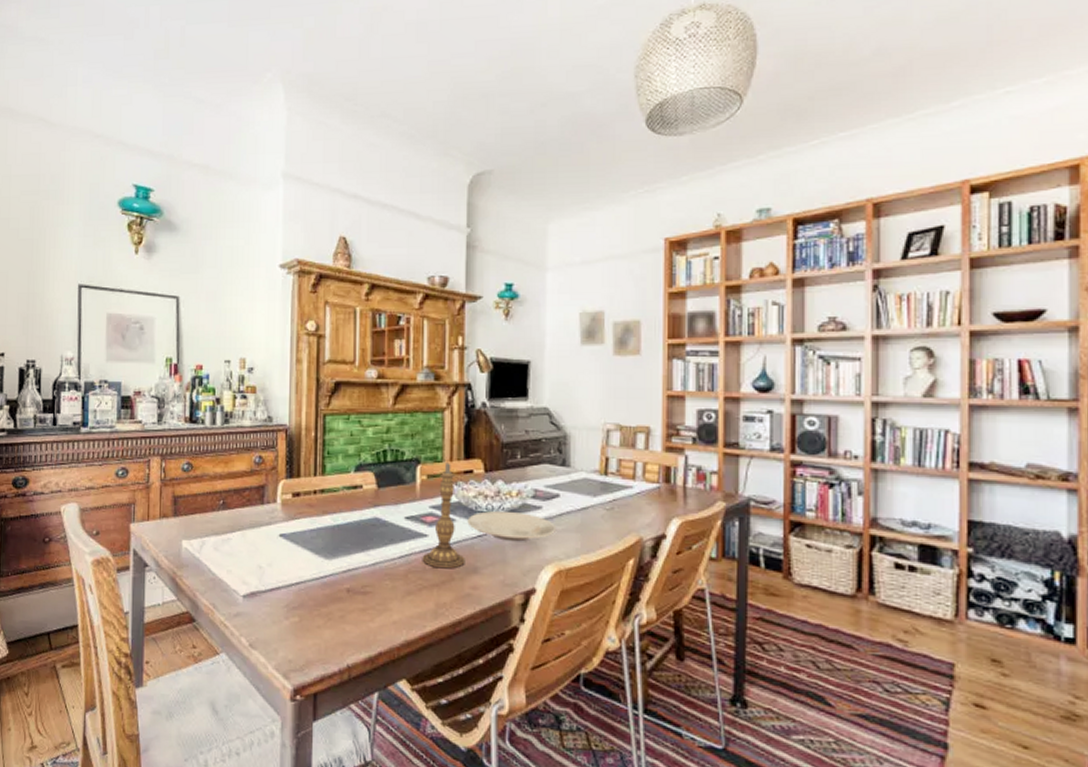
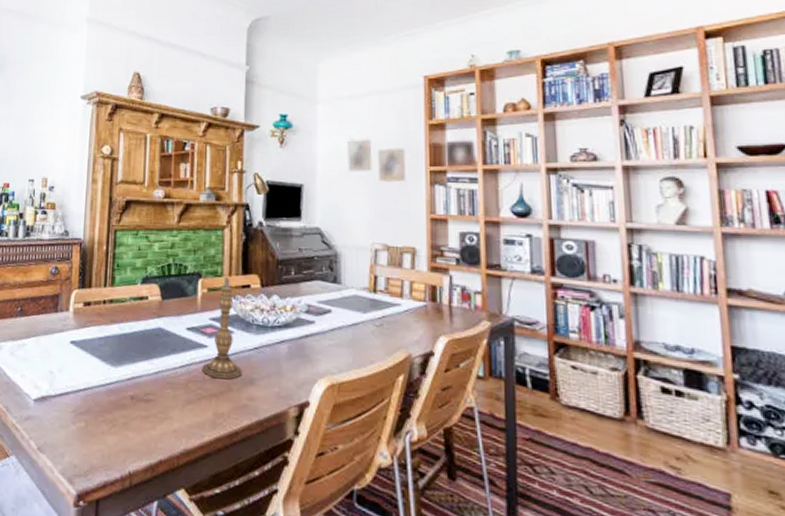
plate: present [467,510,557,542] -> none [245,324,329,355]

